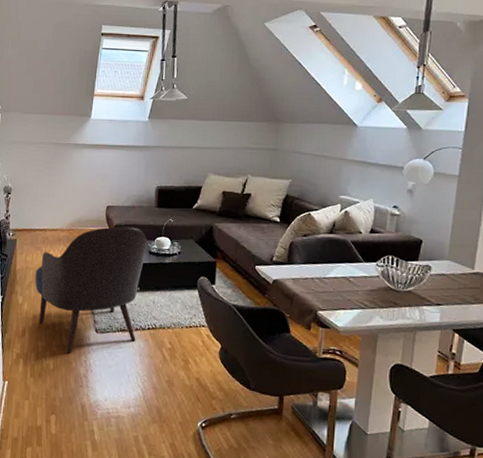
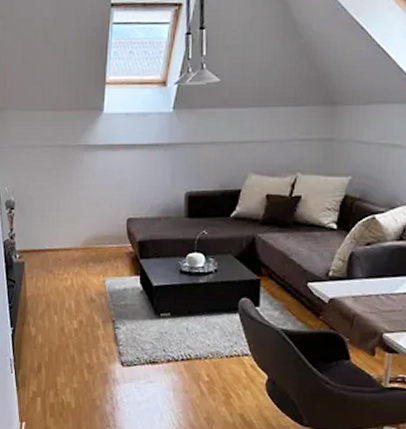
armchair: present [35,226,148,354] -> none [49,242,178,390]

